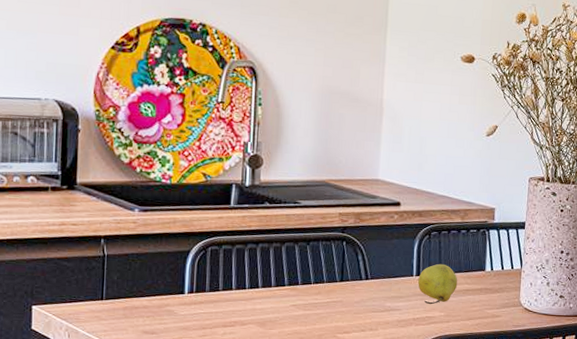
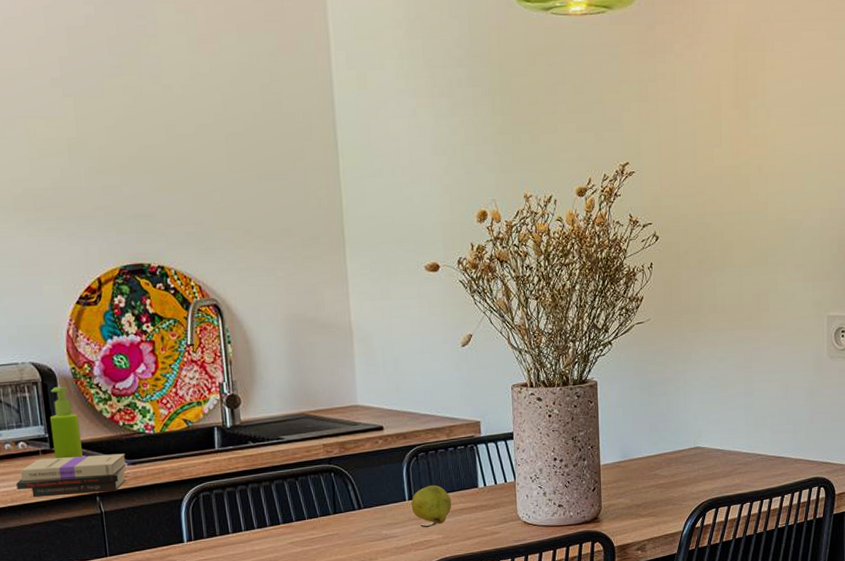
books: none [19,195,138,236] -> present [16,453,127,497]
soap dispenser: none [64,126,95,199] -> present [49,386,83,459]

